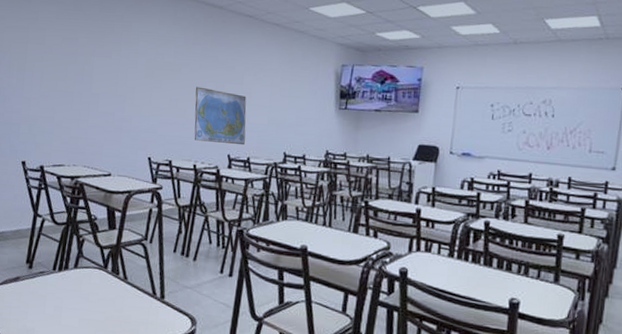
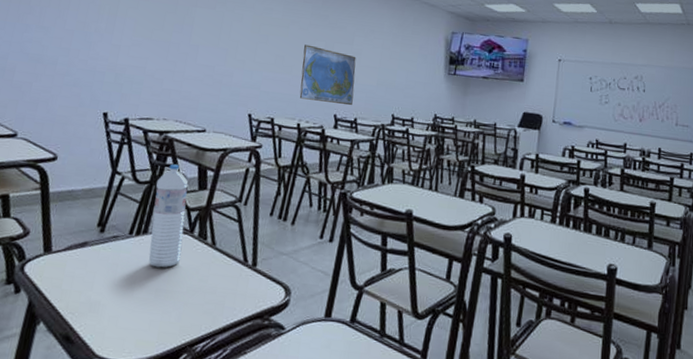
water bottle: none [71,206,100,300] -> present [148,164,189,268]

